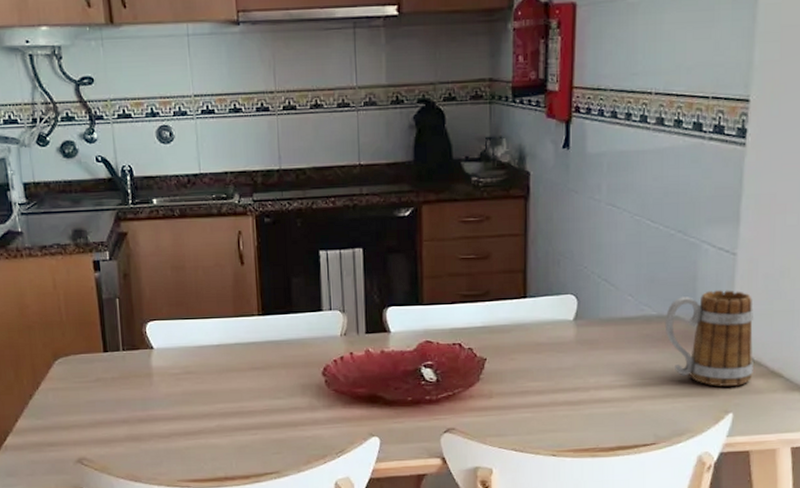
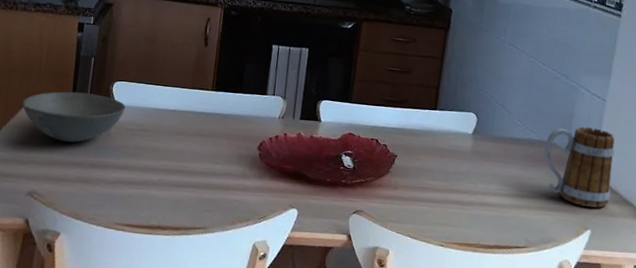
soup bowl: none [50,340,165,398] -> present [22,91,126,143]

